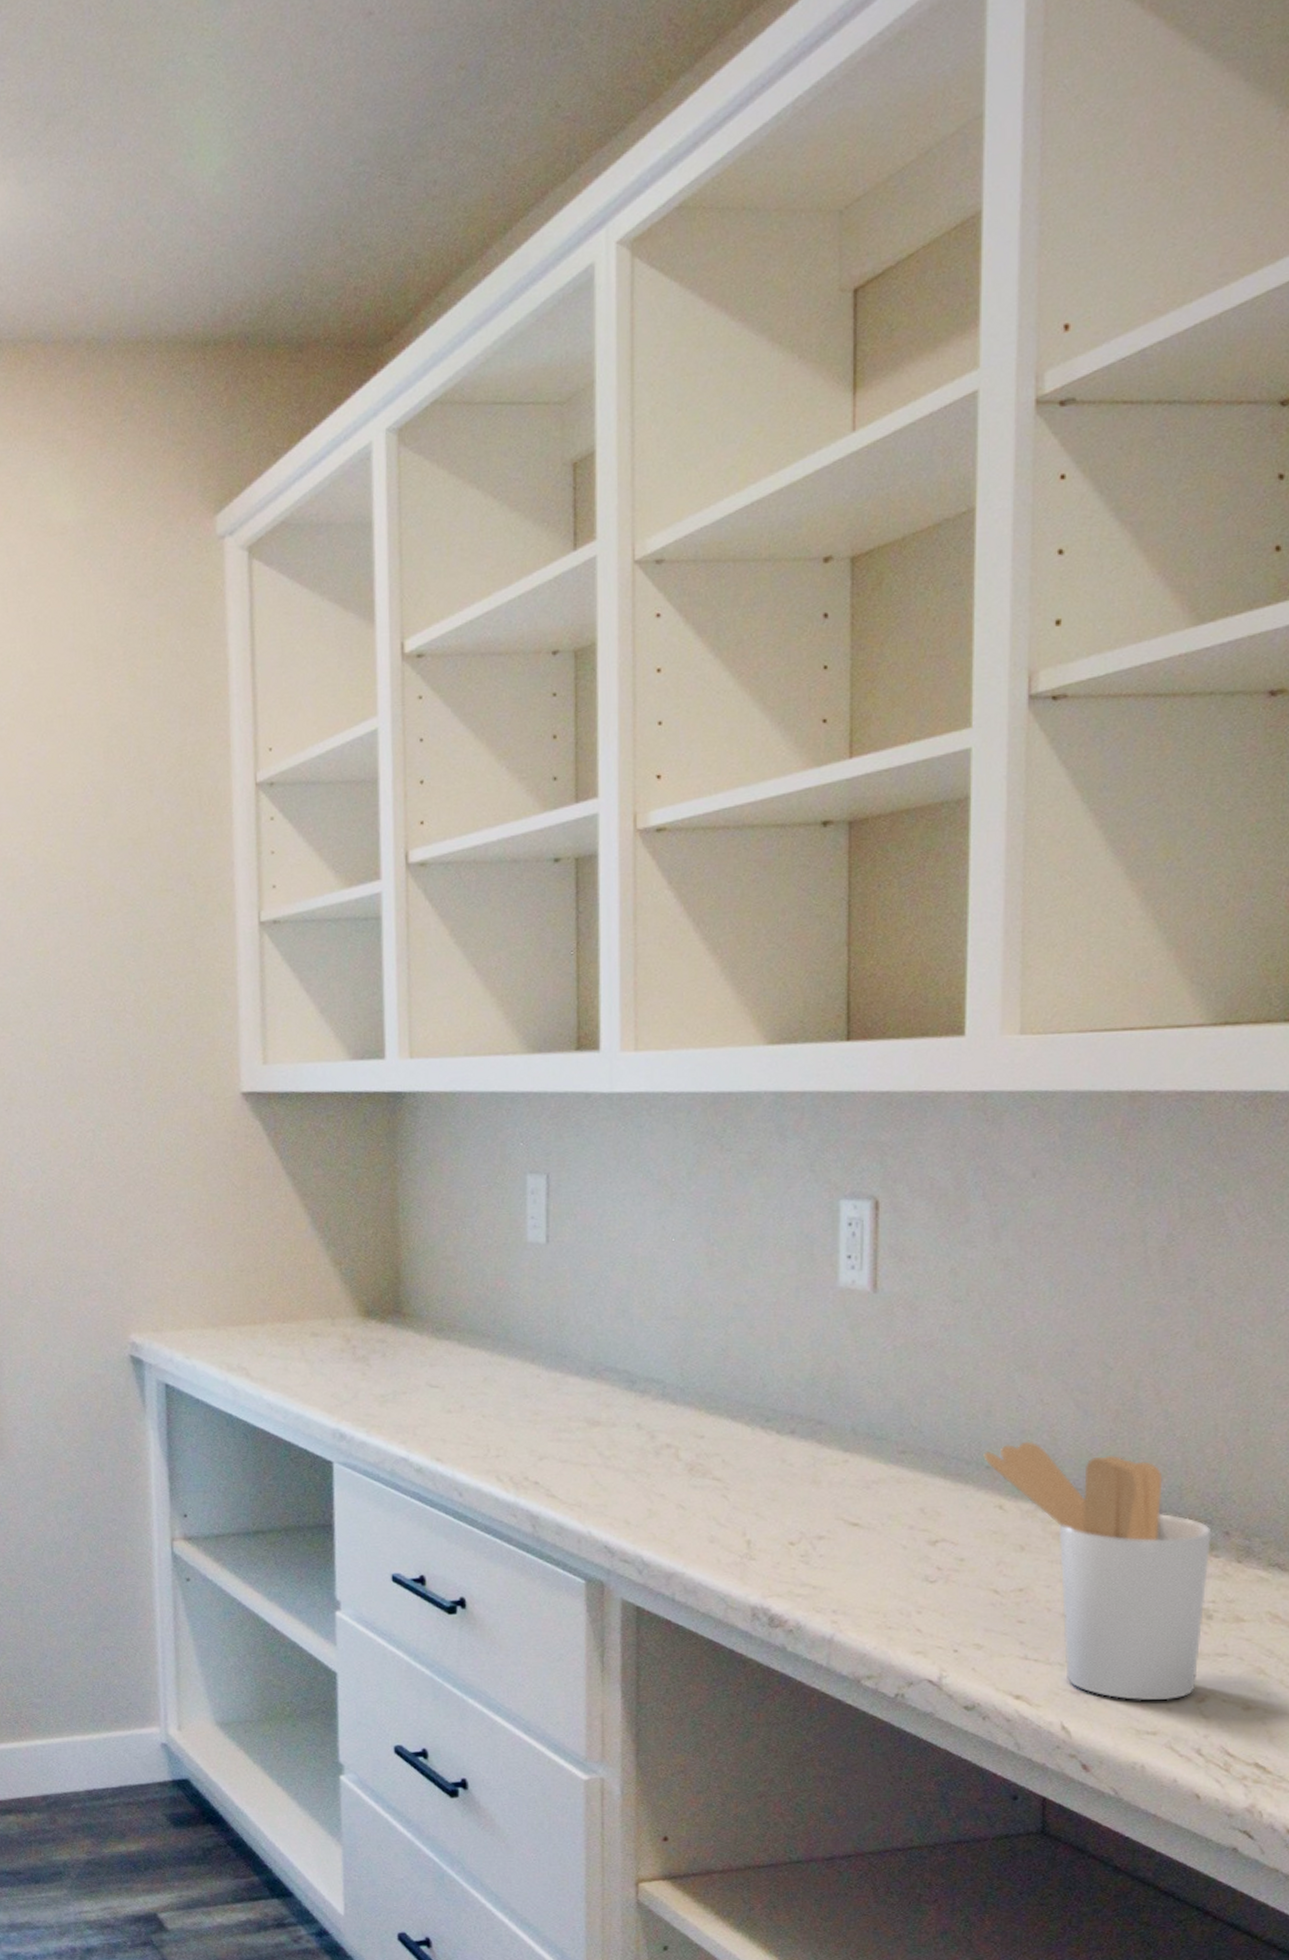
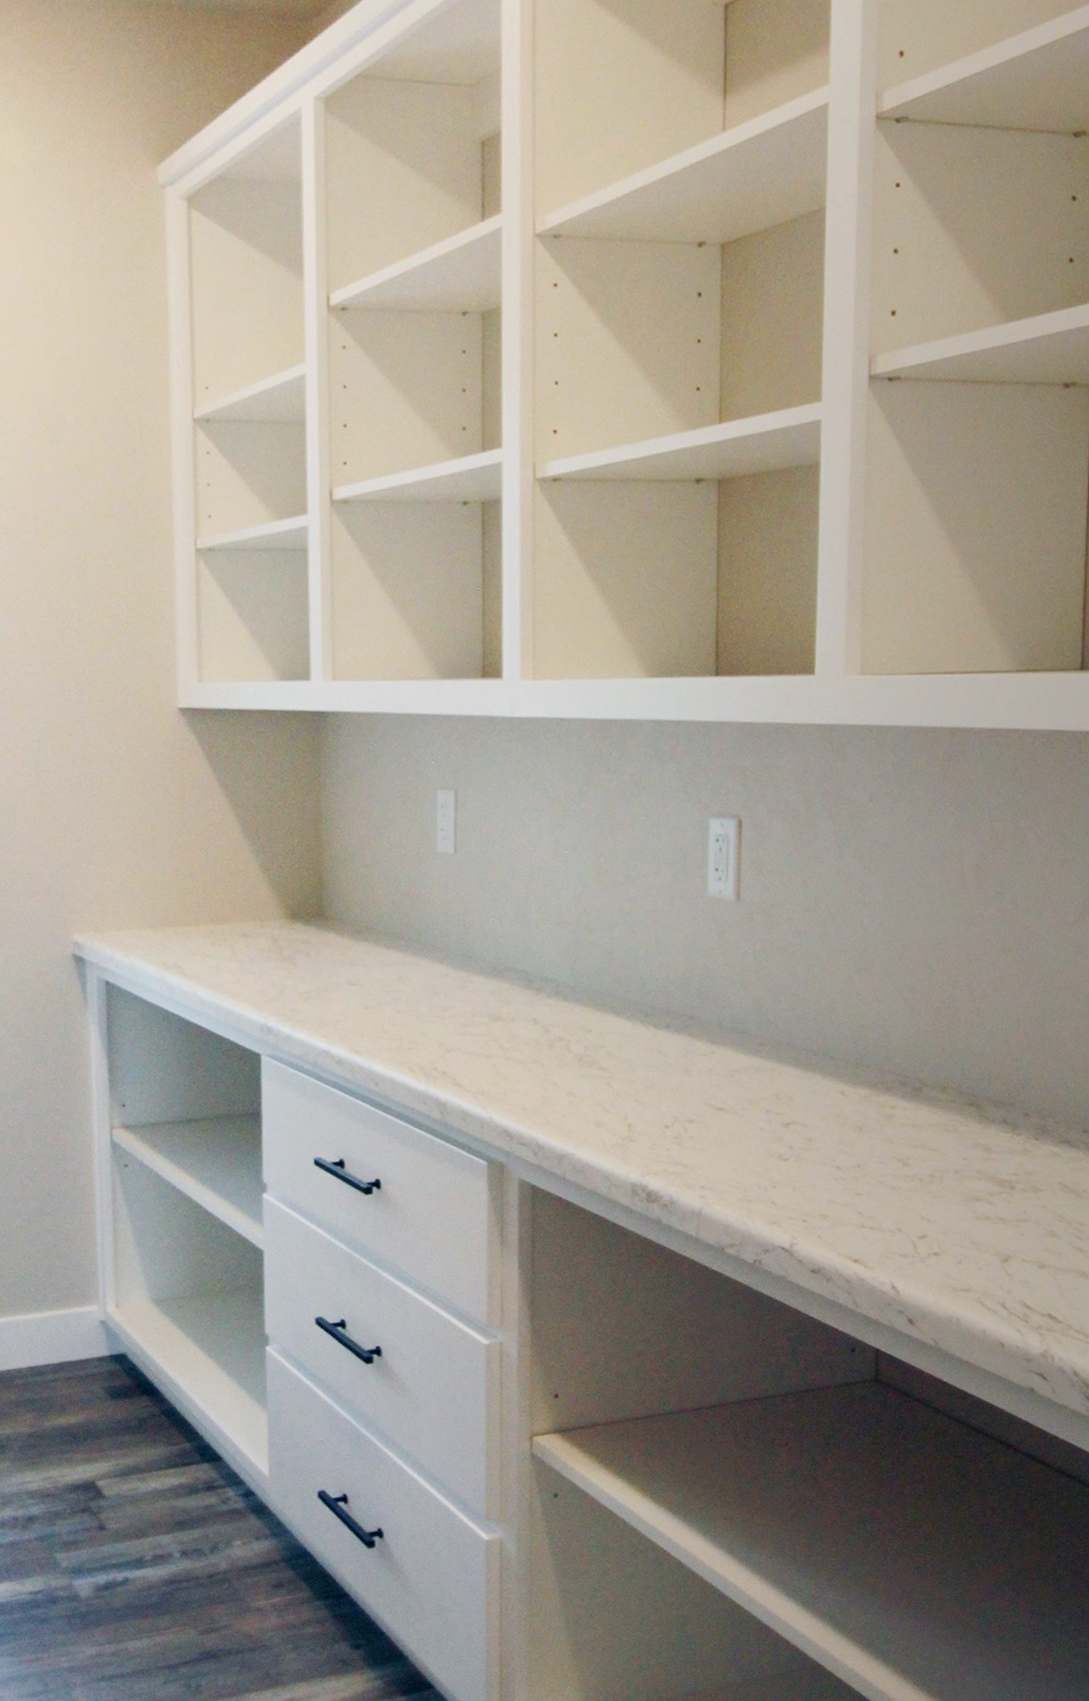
utensil holder: present [983,1441,1212,1701] -> none [828,1034,1015,1262]

